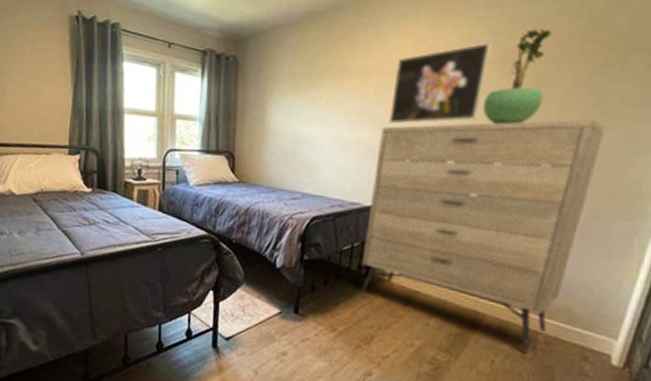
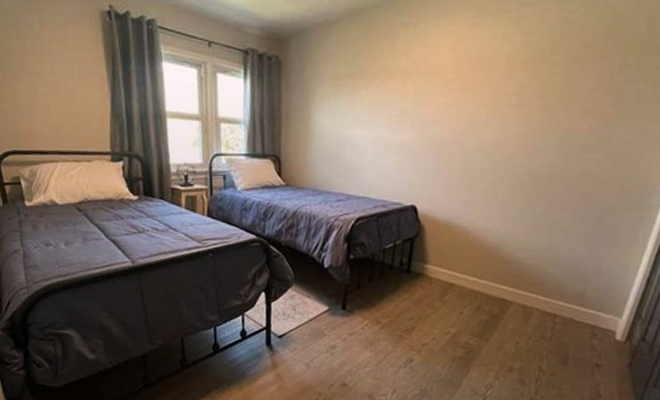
dresser: present [361,119,605,351] -> none [403,118,621,332]
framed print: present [389,42,493,124] -> none [428,42,525,125]
potted plant: present [482,27,552,125] -> none [513,28,578,125]

